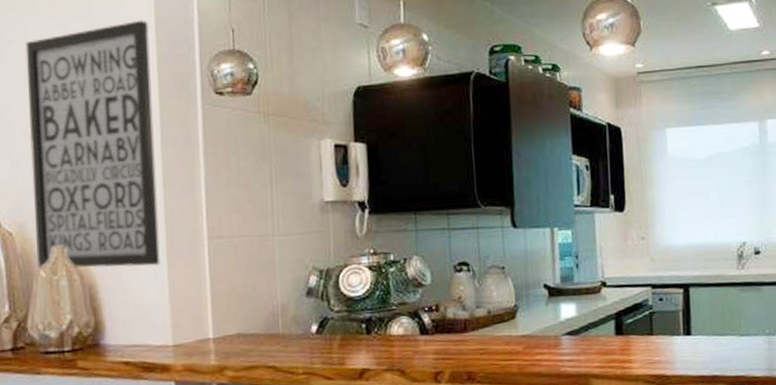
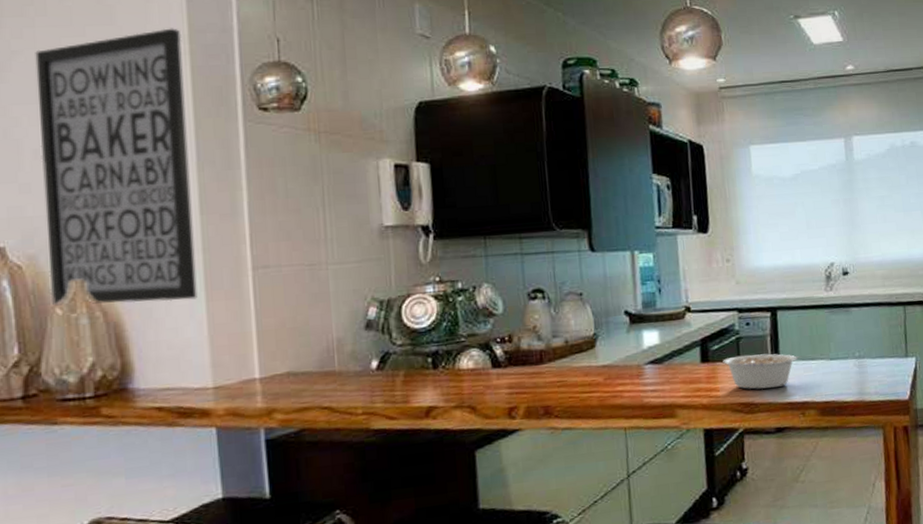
legume: none [636,328,713,362] -> present [722,353,802,390]

